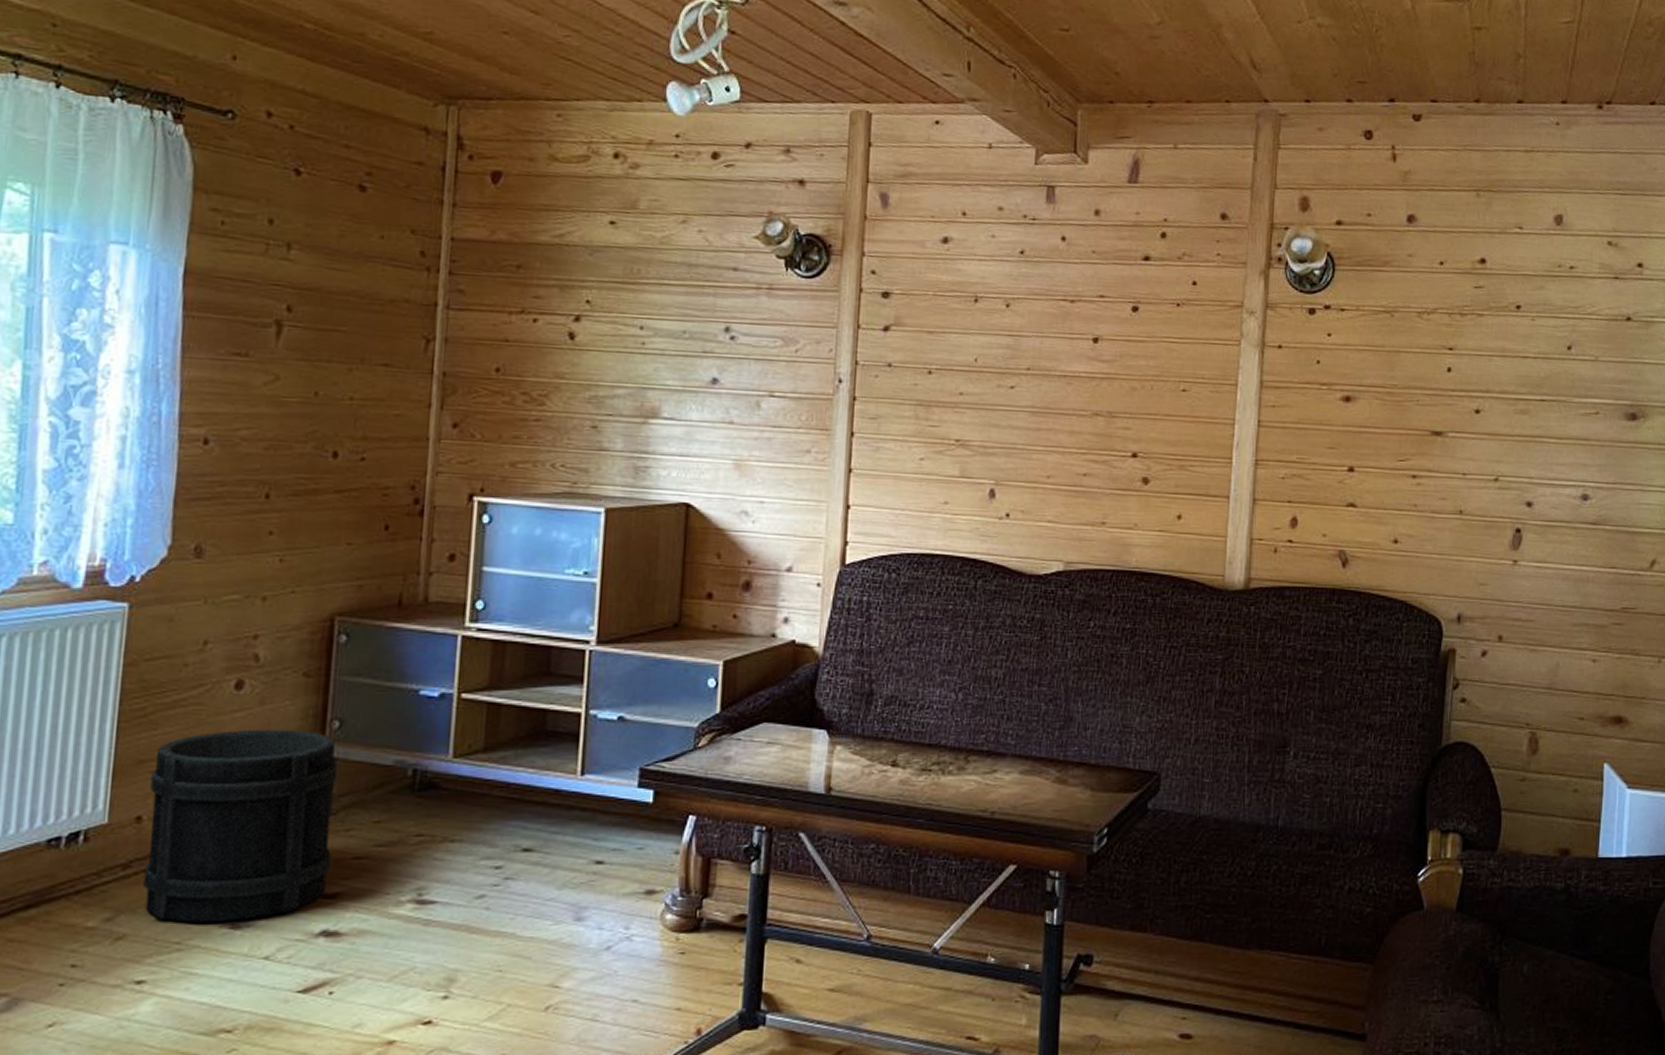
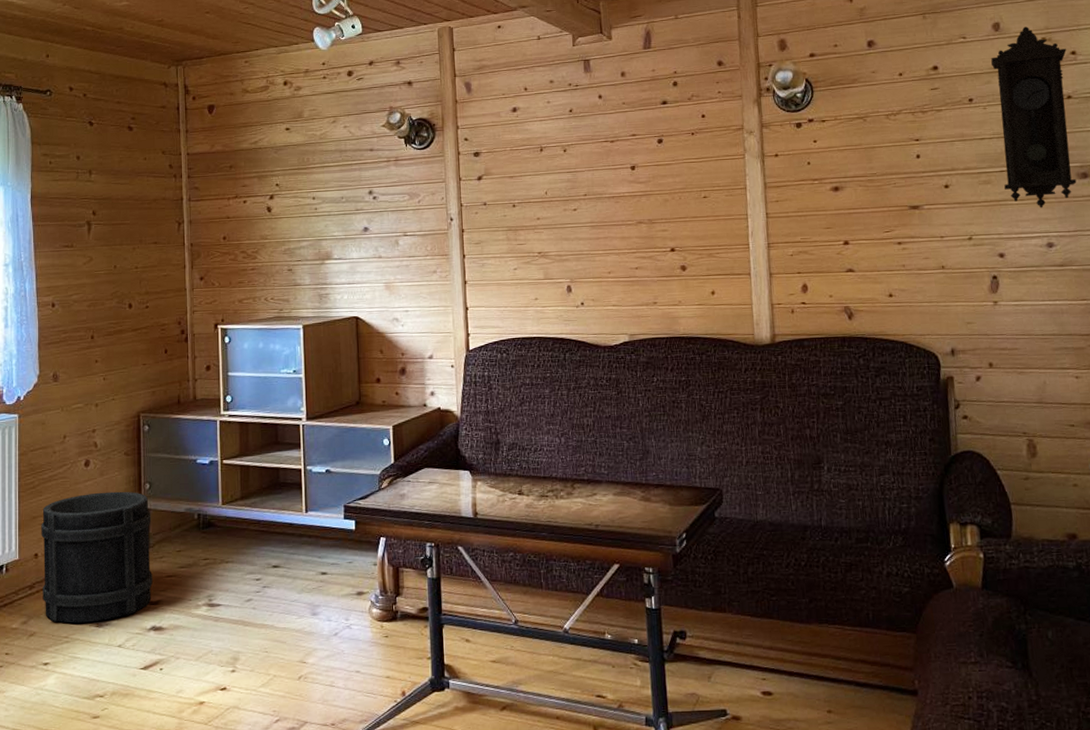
pendulum clock: none [1543,224,1633,451] -> present [990,26,1077,208]

